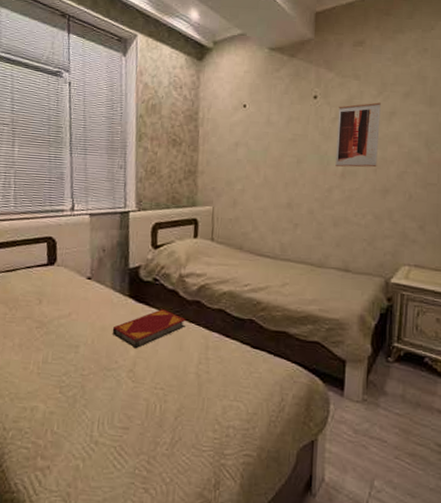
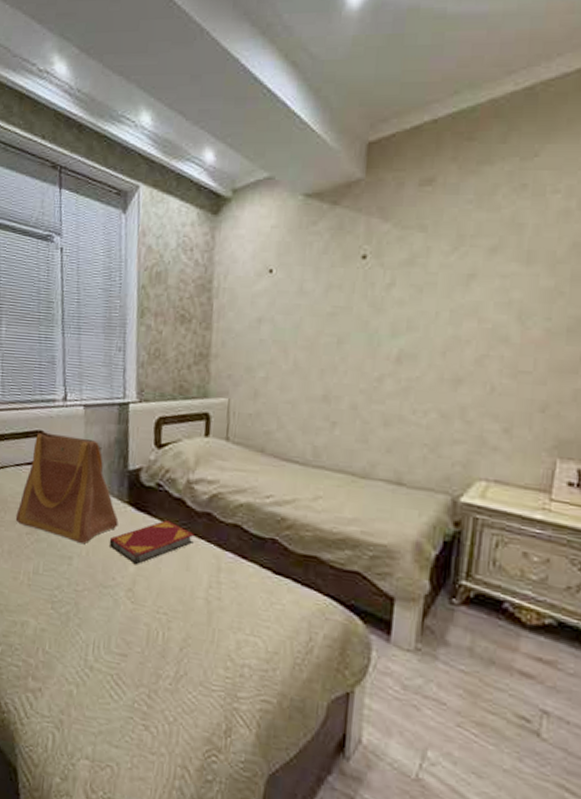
tote bag: none [26,237,121,334] -> present [15,431,119,544]
wall art: present [335,102,381,168] -> none [389,261,455,350]

